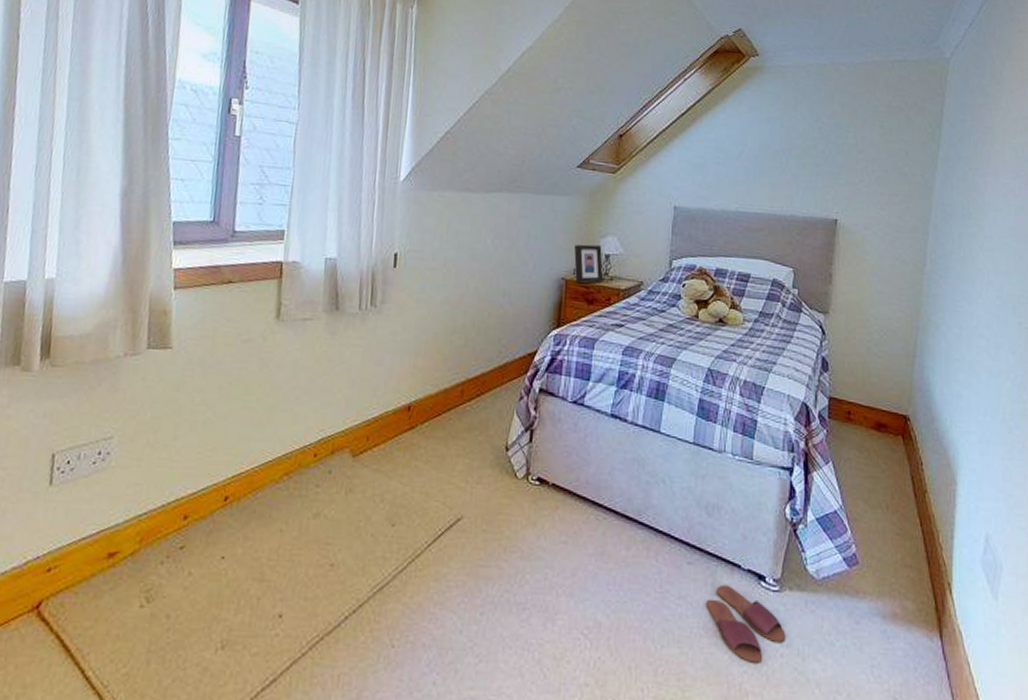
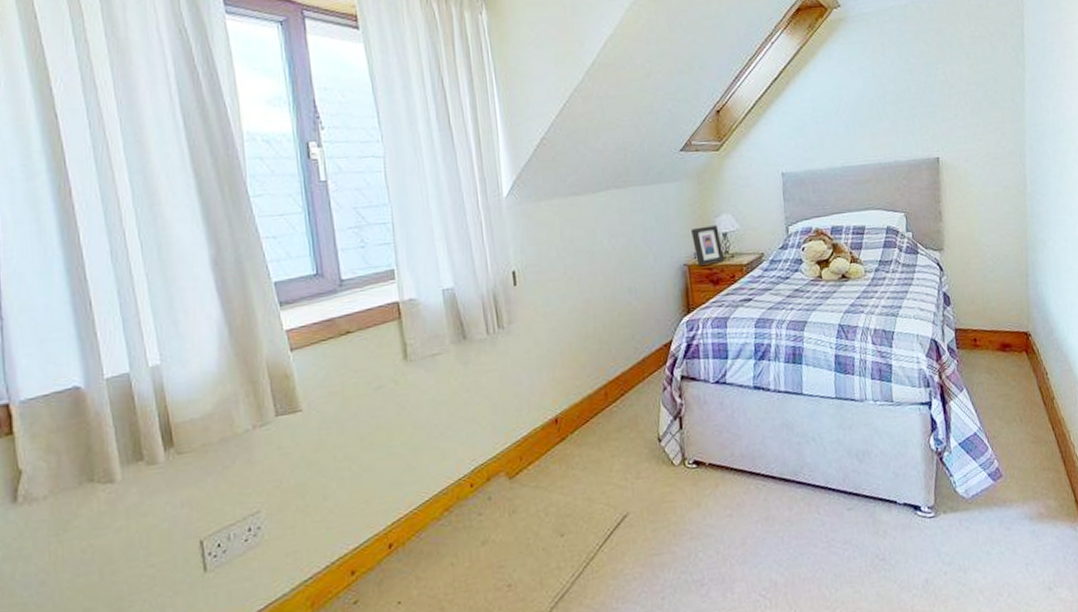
slippers: present [705,584,786,663] -> none [869,521,947,587]

